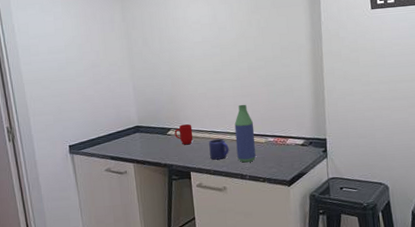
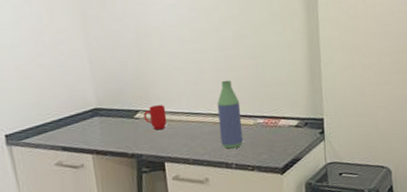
mug: present [209,139,229,160] -> none [186,121,211,147]

